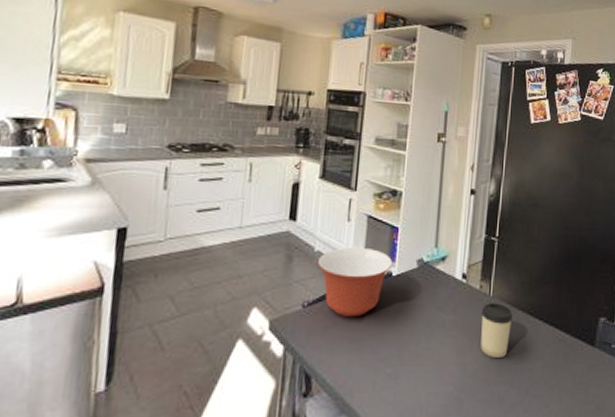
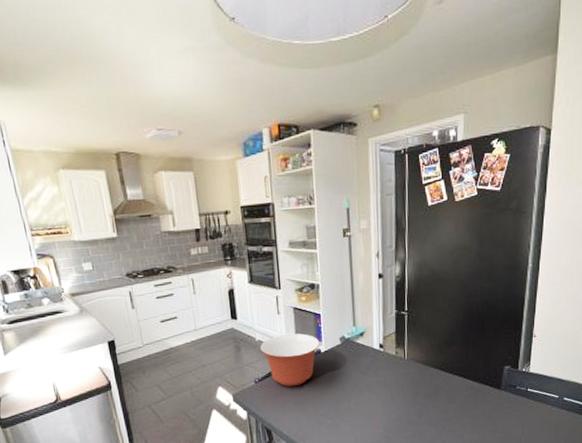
cup: present [480,303,513,359] -> none [399,364,427,406]

